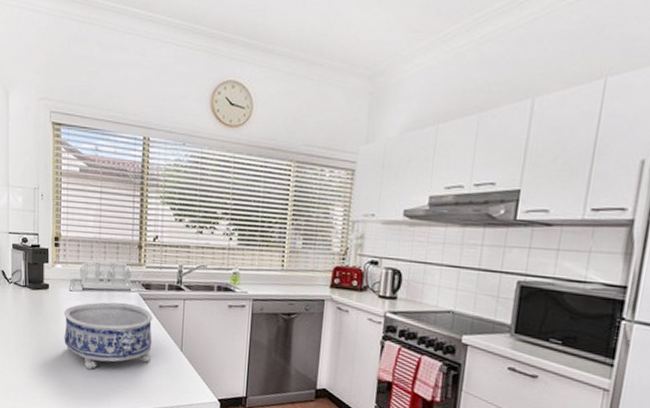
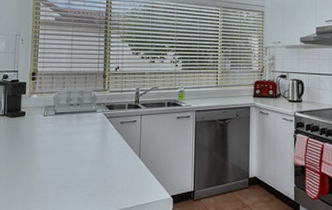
decorative bowl: present [63,302,153,370] -> none [37,122,116,183]

